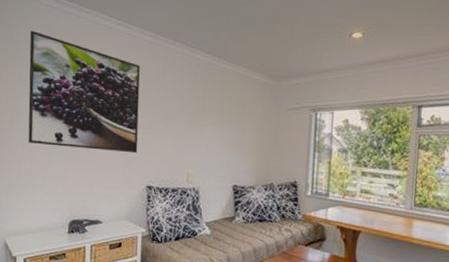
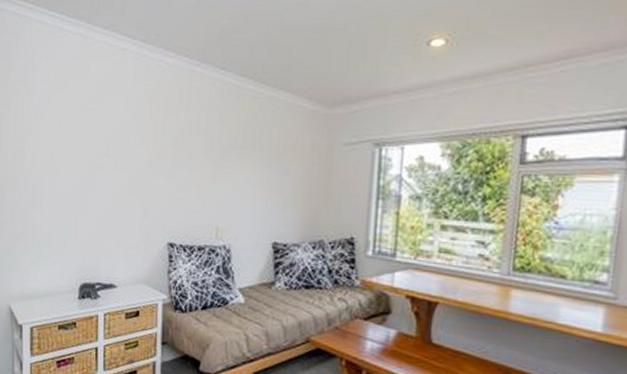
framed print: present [28,30,140,154] -> none [32,56,160,204]

